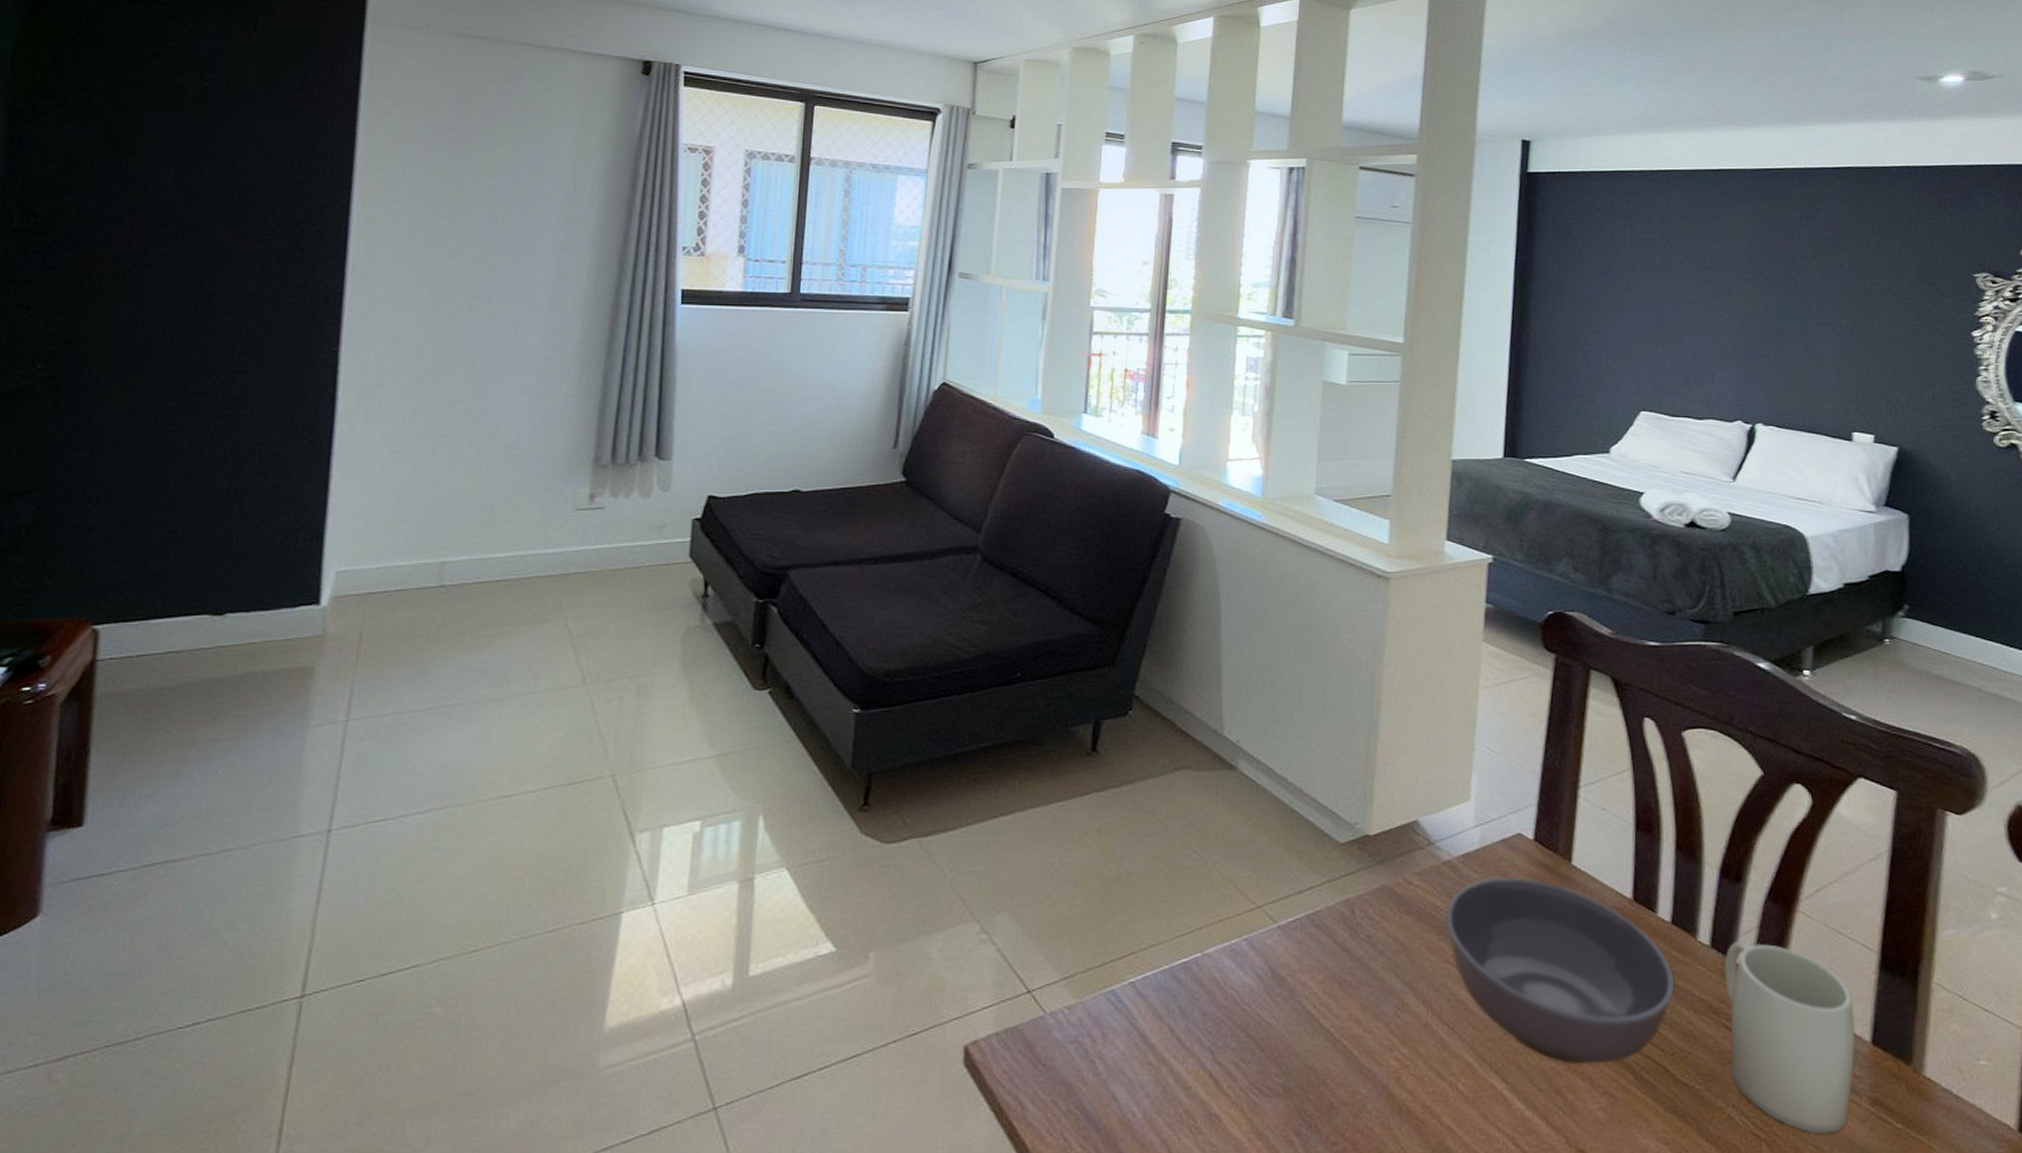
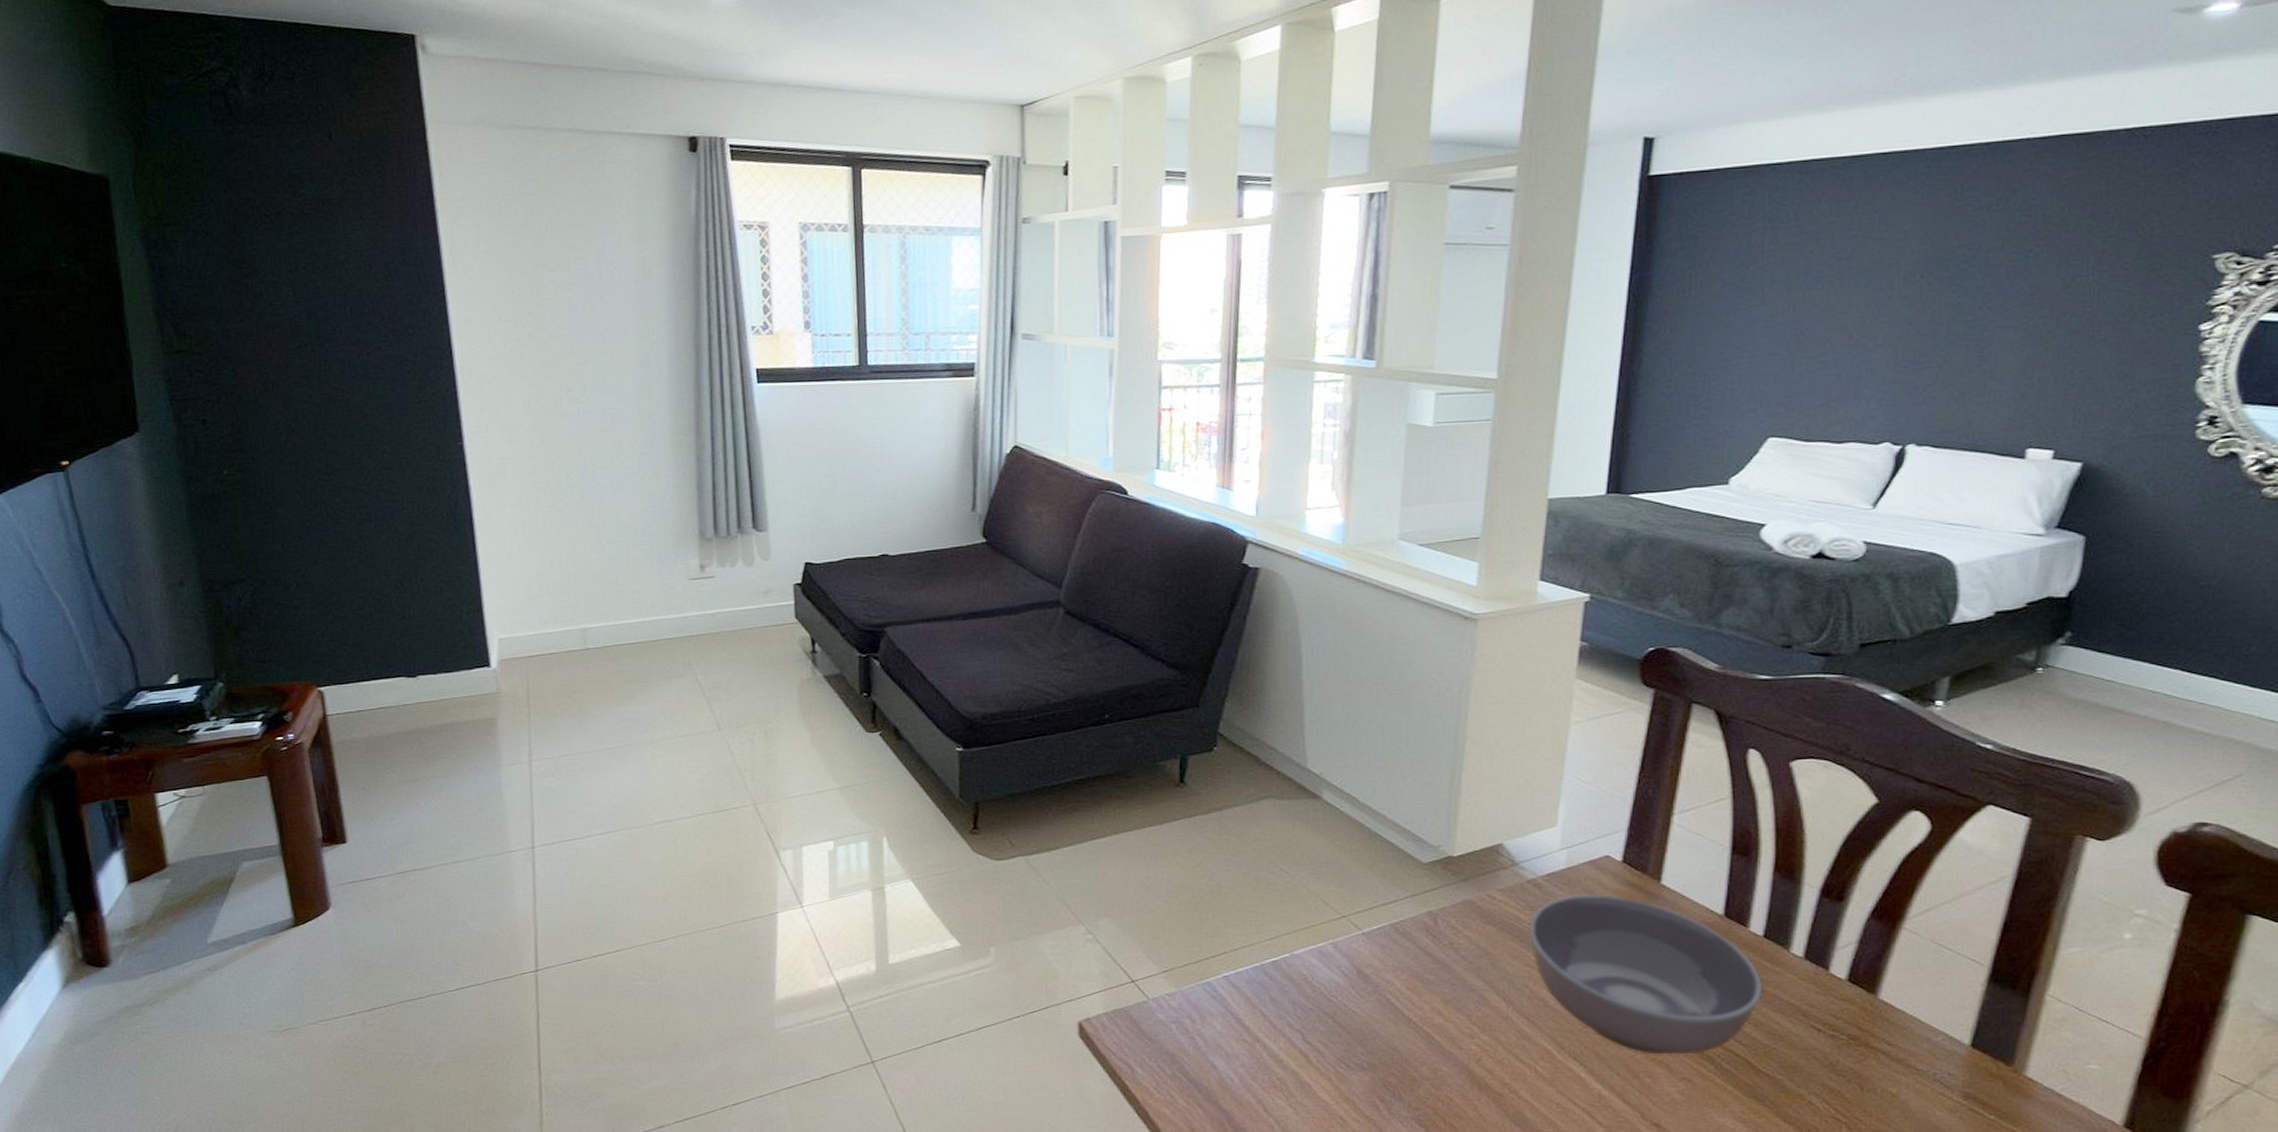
mug: present [1724,940,1856,1134] -> none [1814,953,1955,1121]

